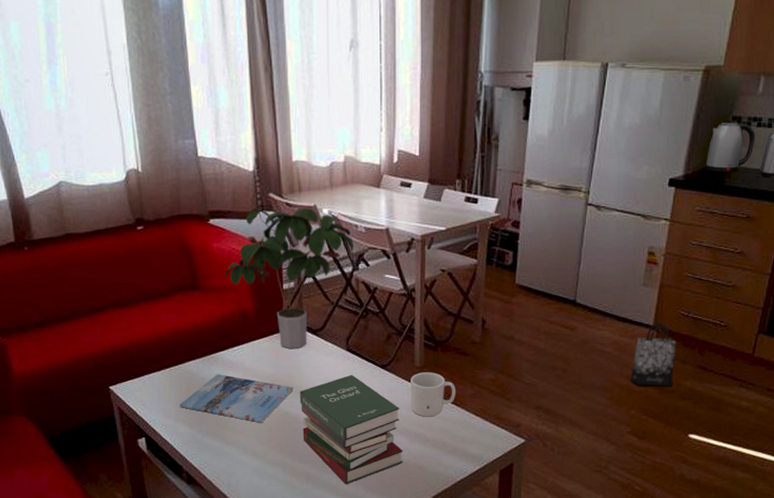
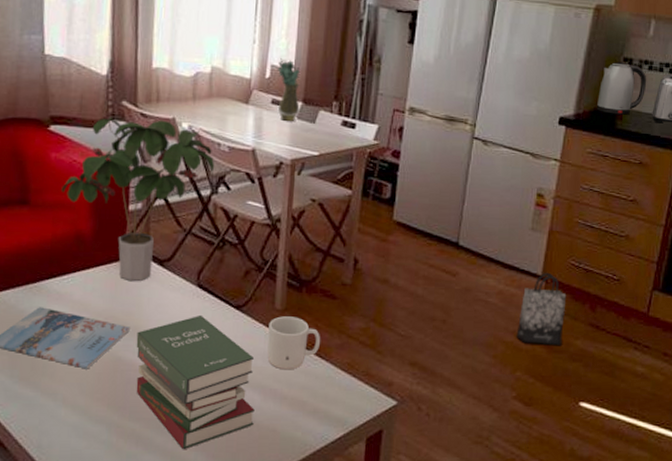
vase: none [403,143,426,201] -> present [277,58,300,121]

